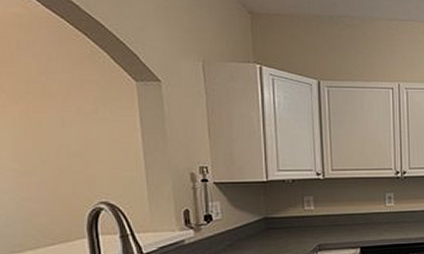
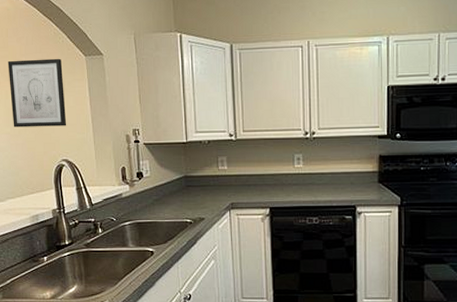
wall art: none [17,79,108,163] -> present [7,58,67,128]

